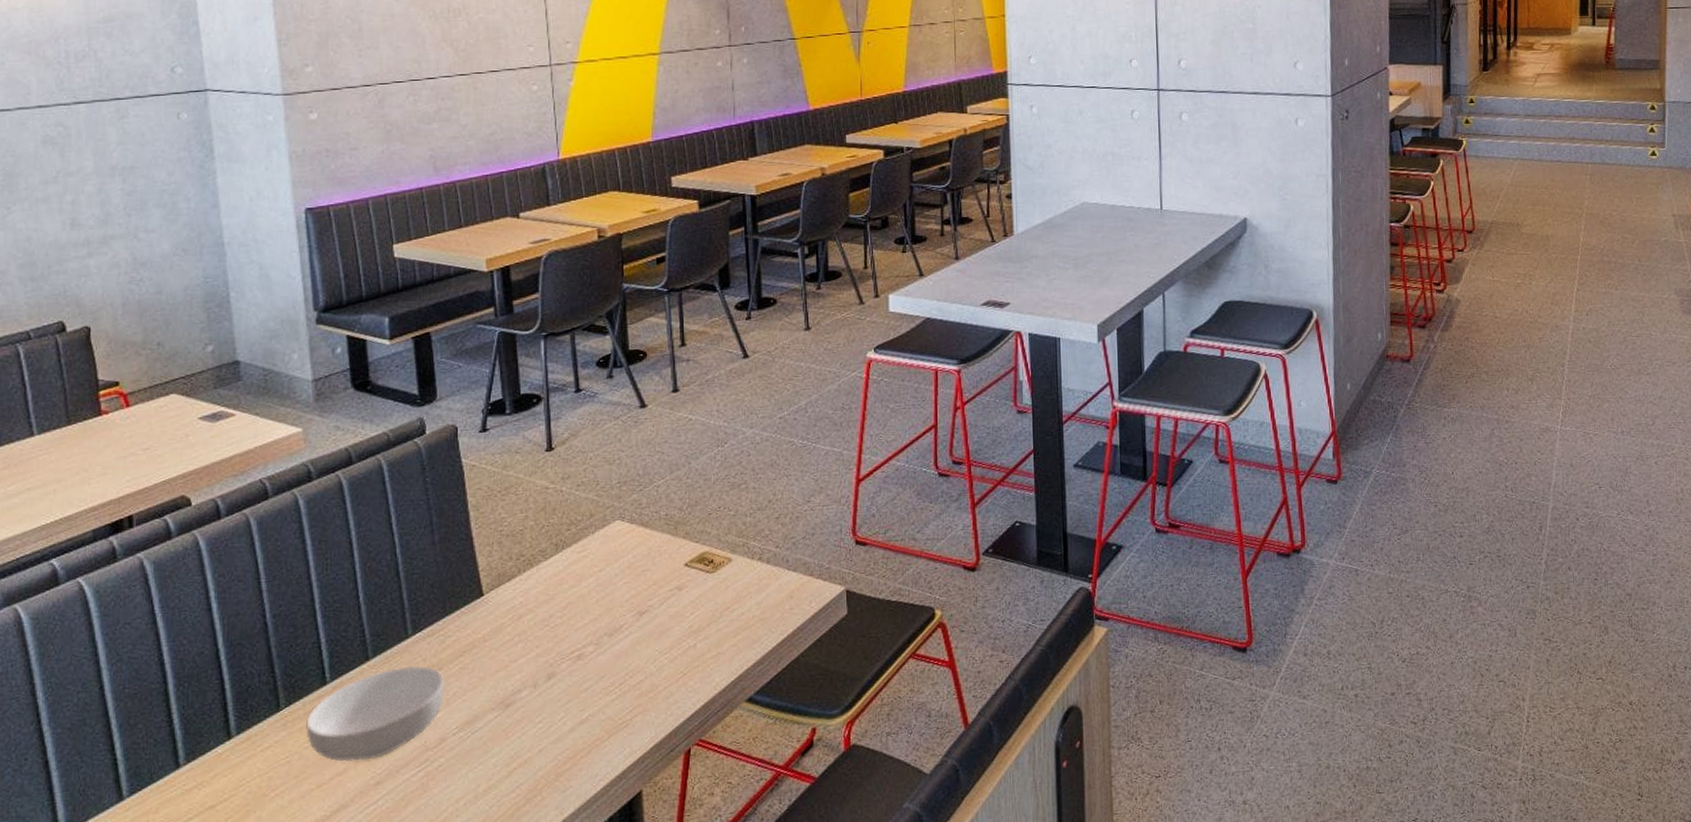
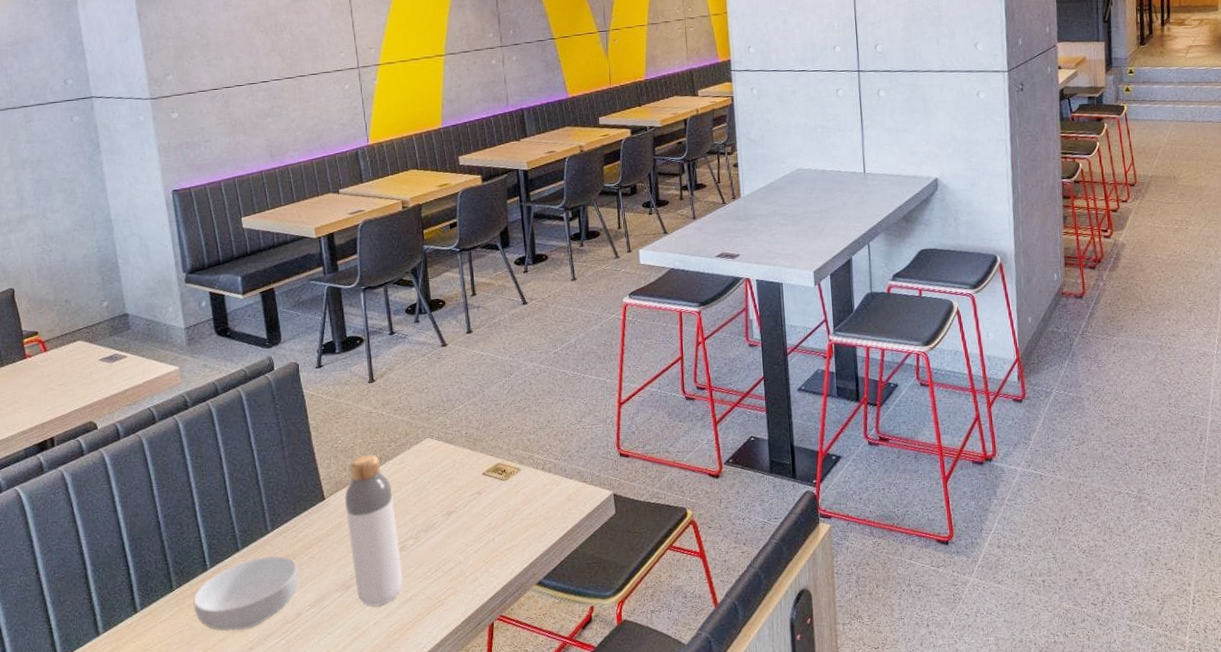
bottle: none [508,540,578,730] -> present [344,454,403,607]

